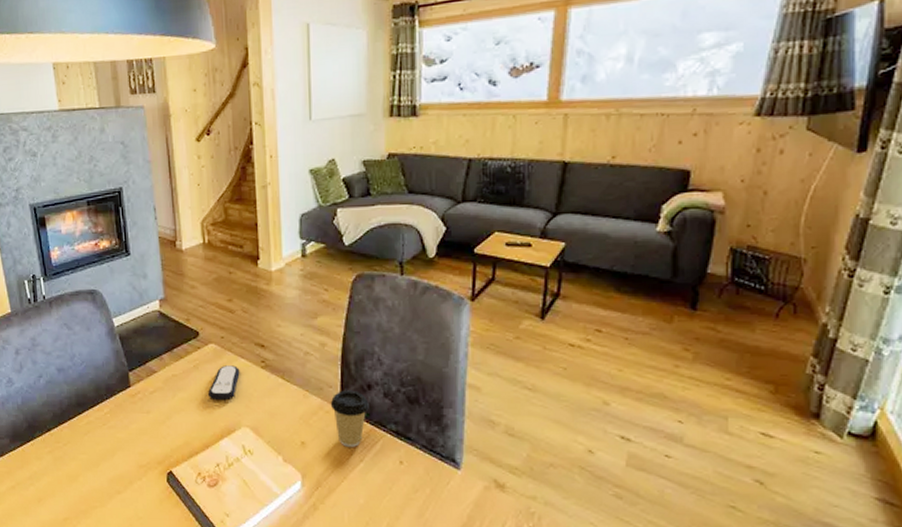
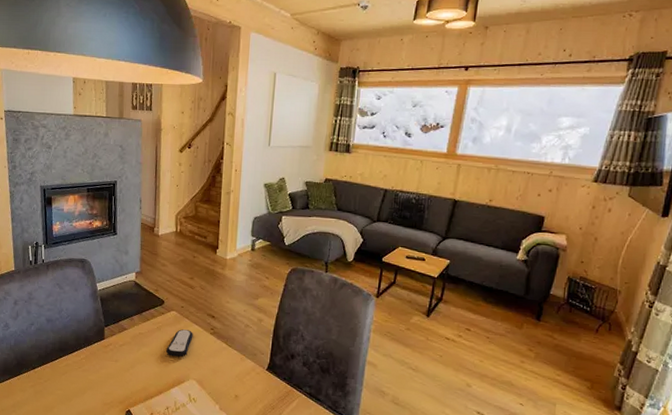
coffee cup: present [330,390,369,447] -> none [261,357,291,403]

